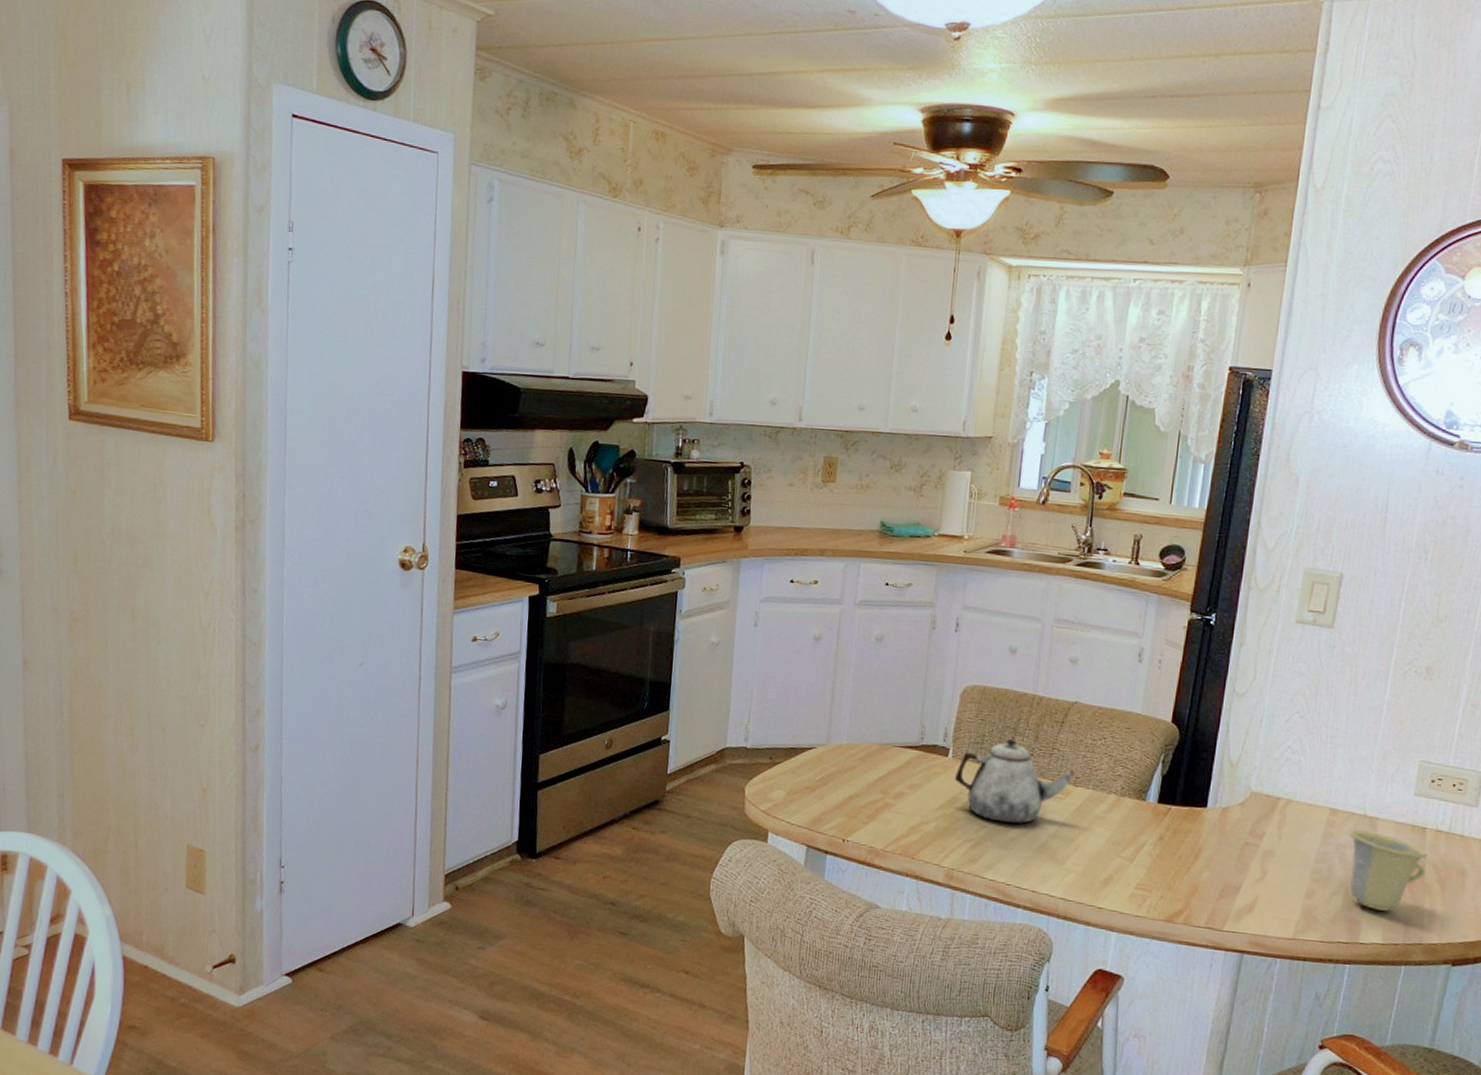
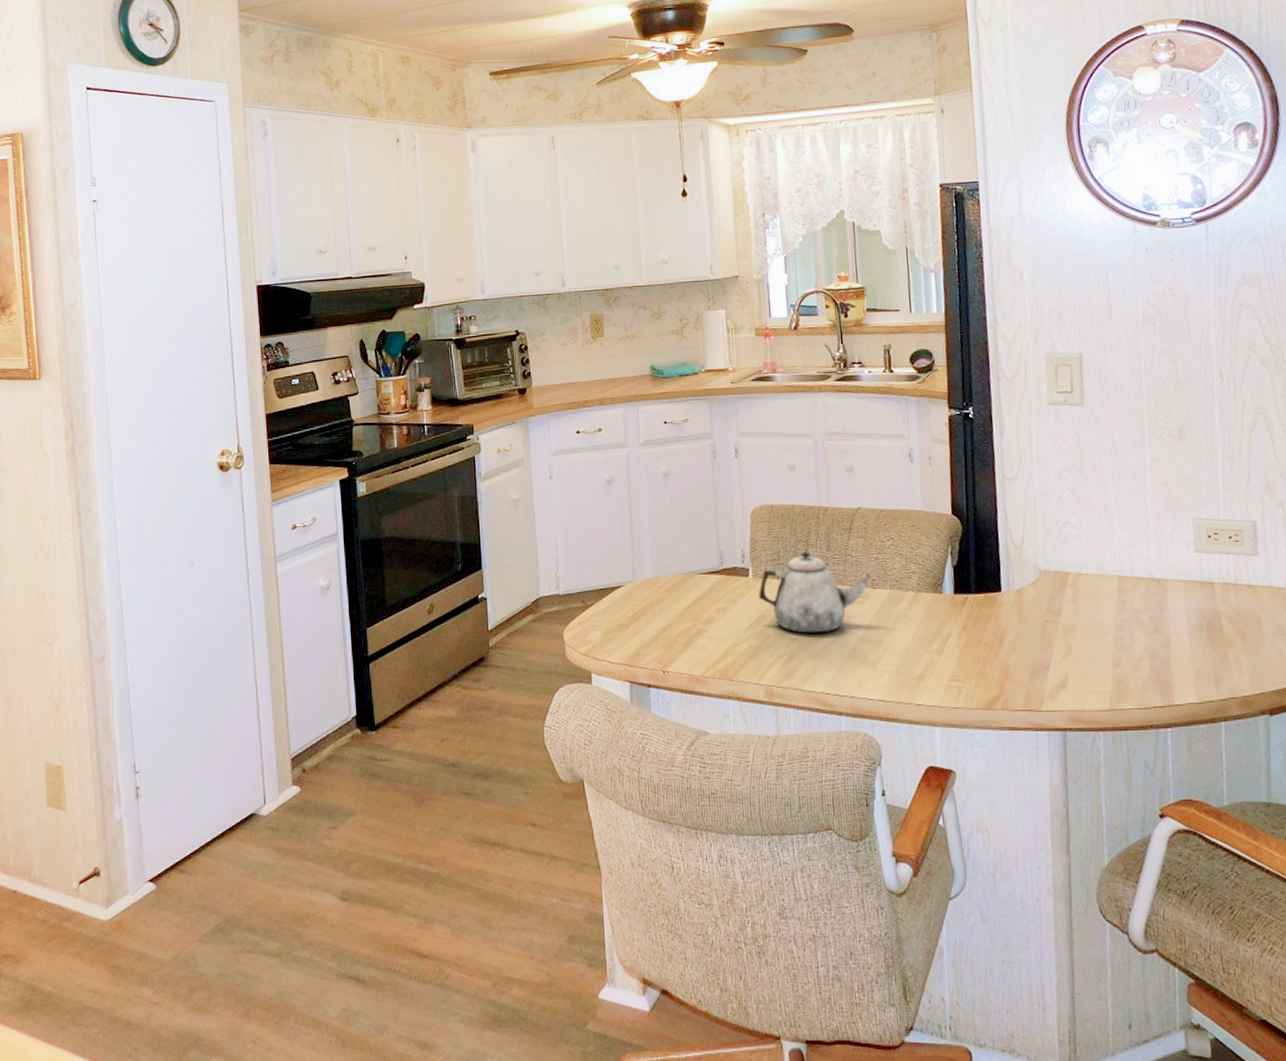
cup: present [1349,830,1428,911] -> none [1141,593,1223,670]

